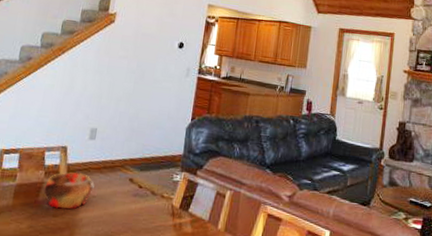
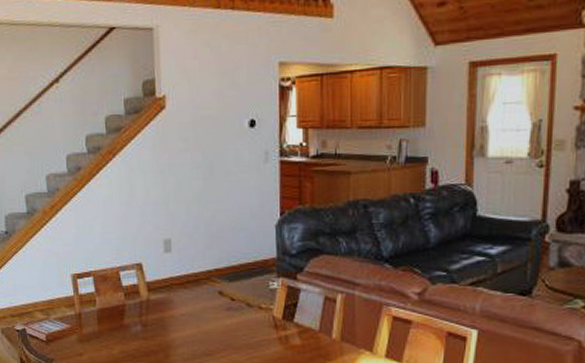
bowl: present [44,172,95,210] -> none [127,290,181,331]

